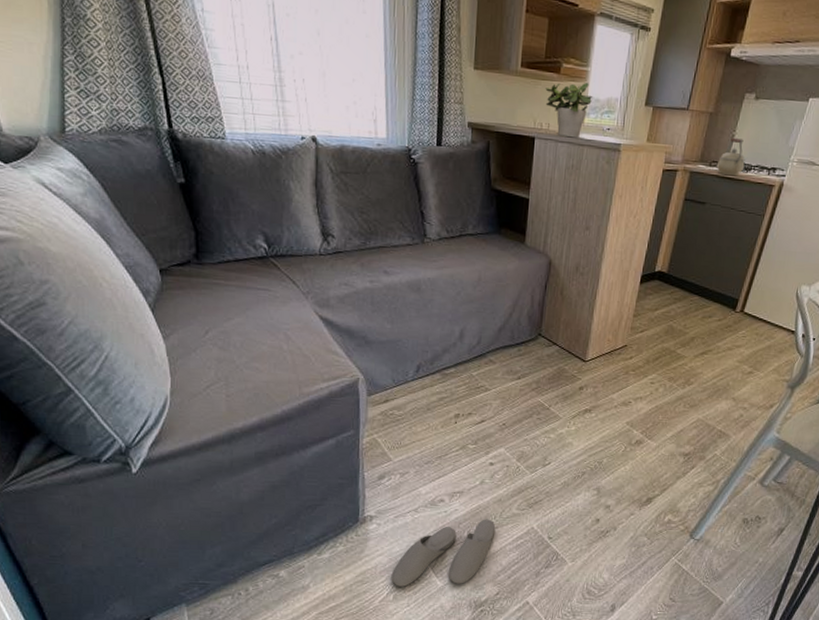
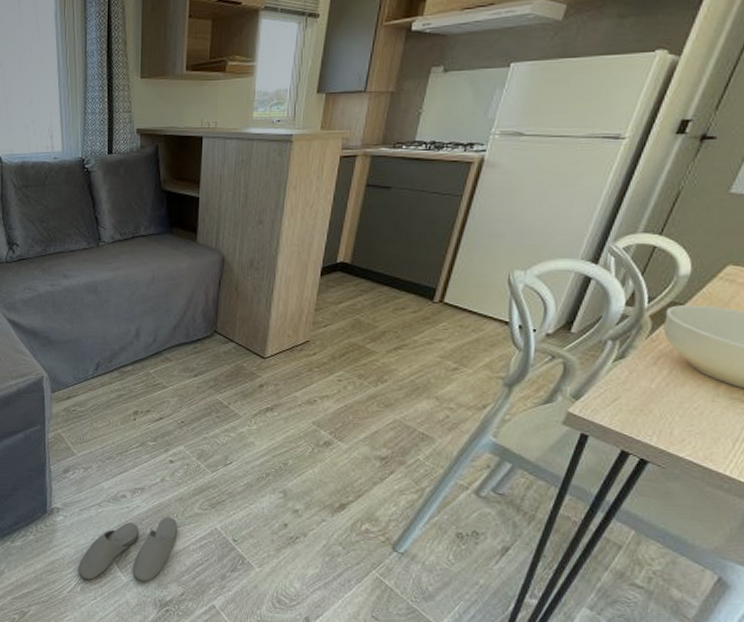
potted plant: present [545,83,592,138] -> none [211,78,260,134]
kettle: present [716,137,745,177] -> none [401,115,436,156]

